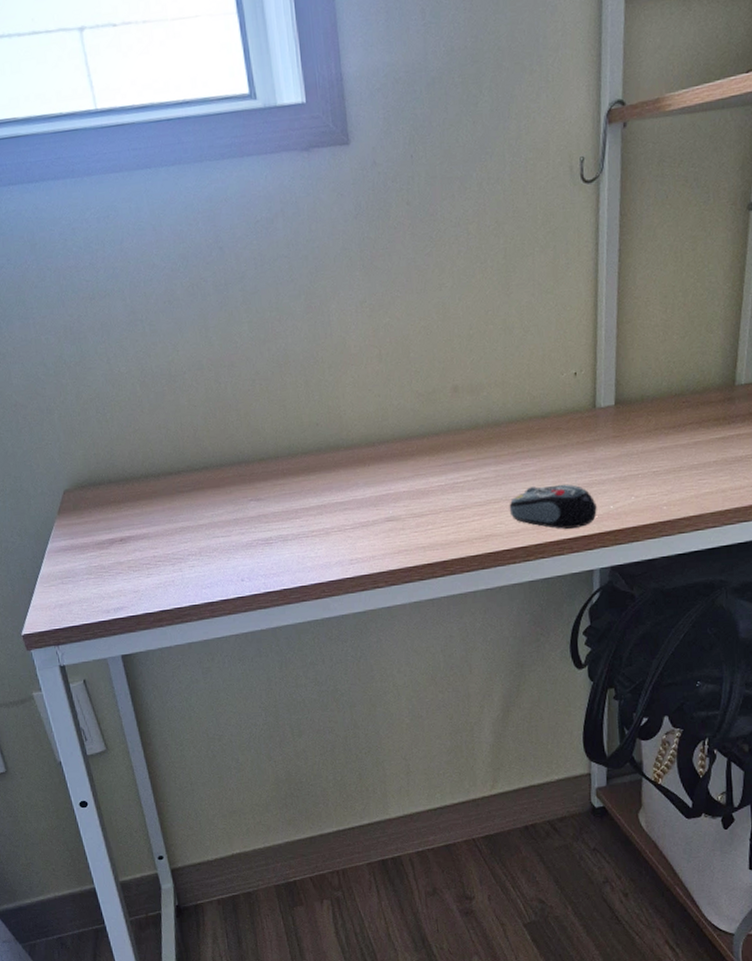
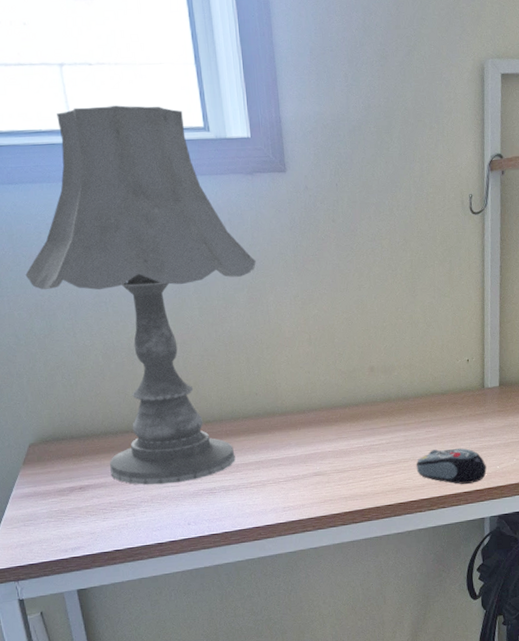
table lamp: none [51,72,315,535] -> present [25,105,256,485]

